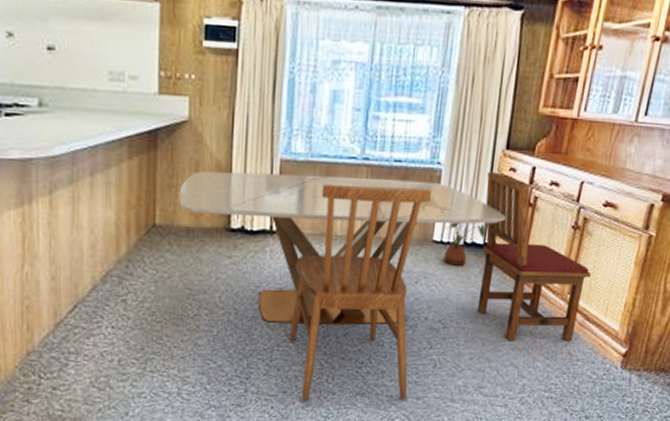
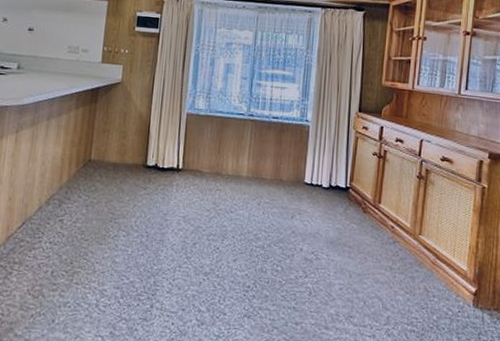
dining table: present [179,171,506,326] -> none [109,120,363,253]
dining chair: present [289,183,432,401] -> none [189,133,303,324]
house plant: present [443,221,486,266] -> none [314,168,346,205]
dining chair: present [477,171,591,341] -> none [343,128,437,278]

